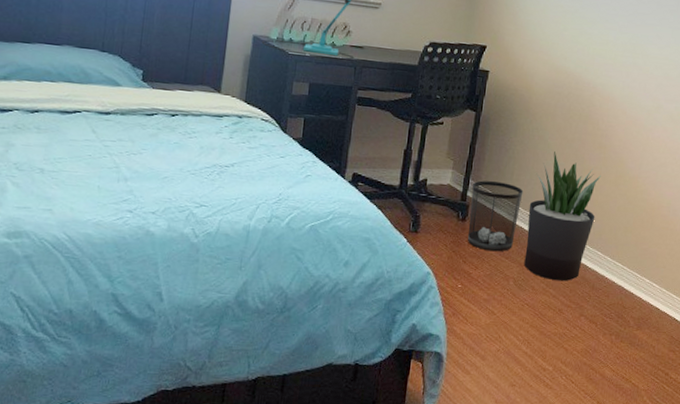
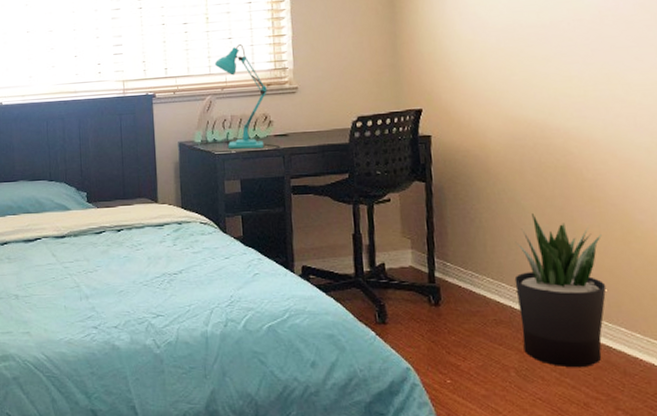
waste bin: present [467,180,524,252] -> none [439,257,505,338]

